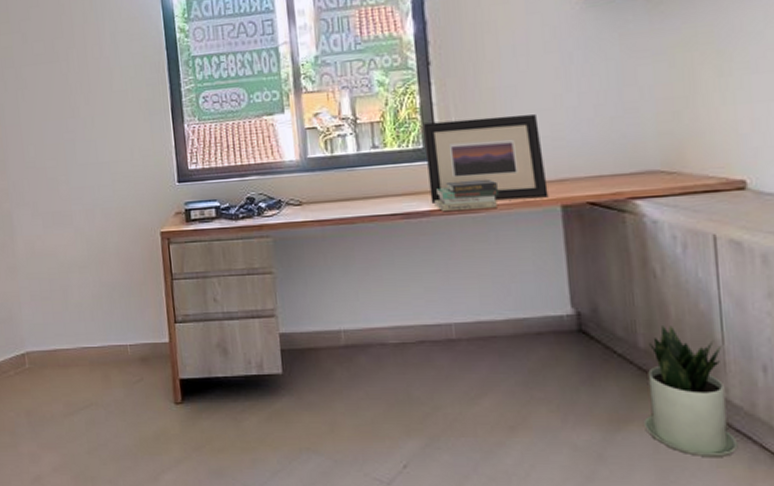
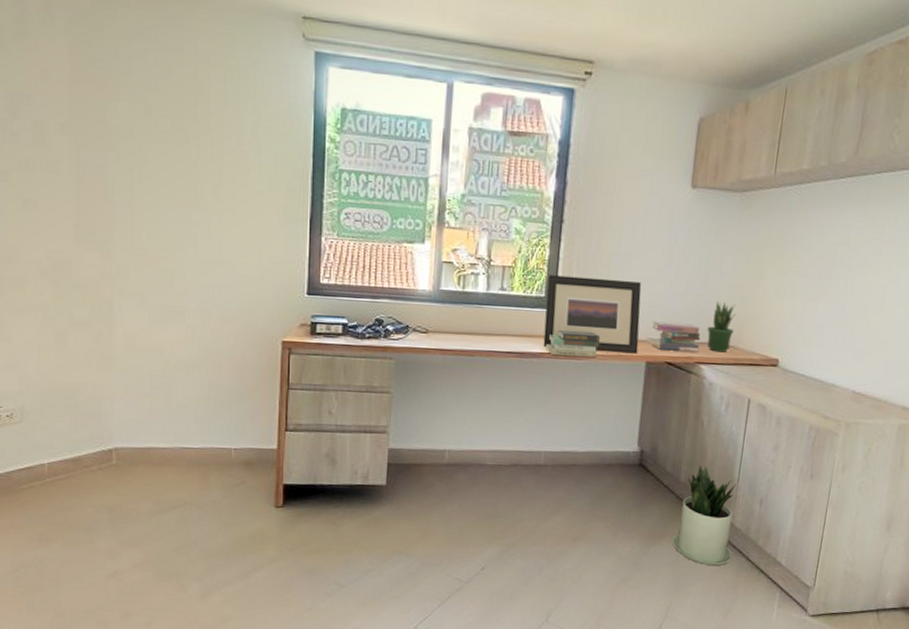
books: none [556,152,629,189] -> present [646,321,701,352]
planter: none [634,120,673,182] -> present [707,301,736,353]

